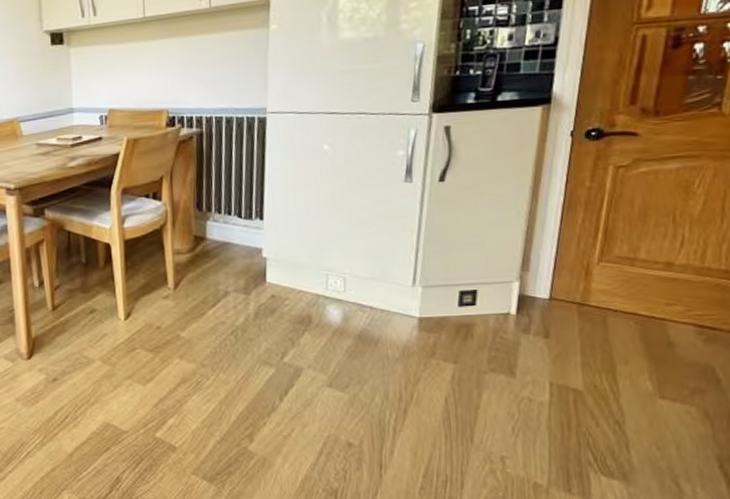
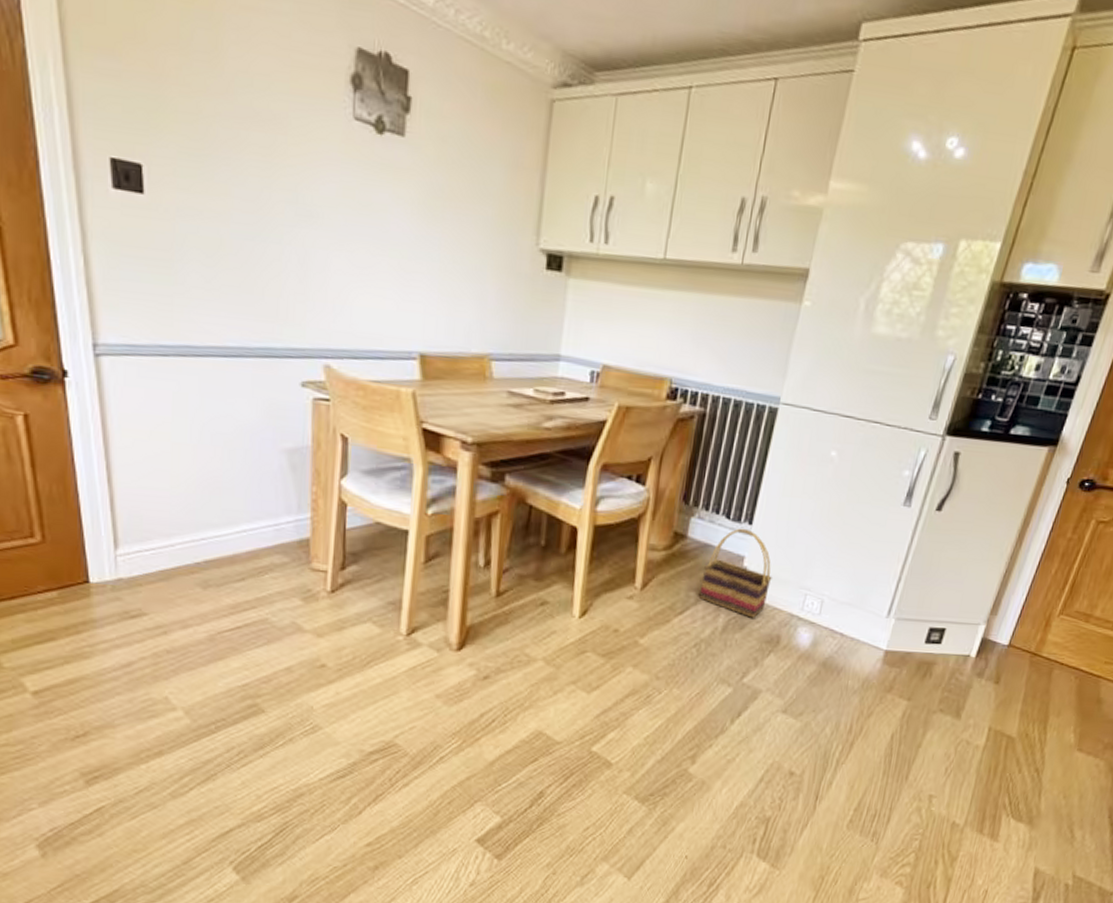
basket: none [227,224,292,302] -> present [699,528,772,618]

